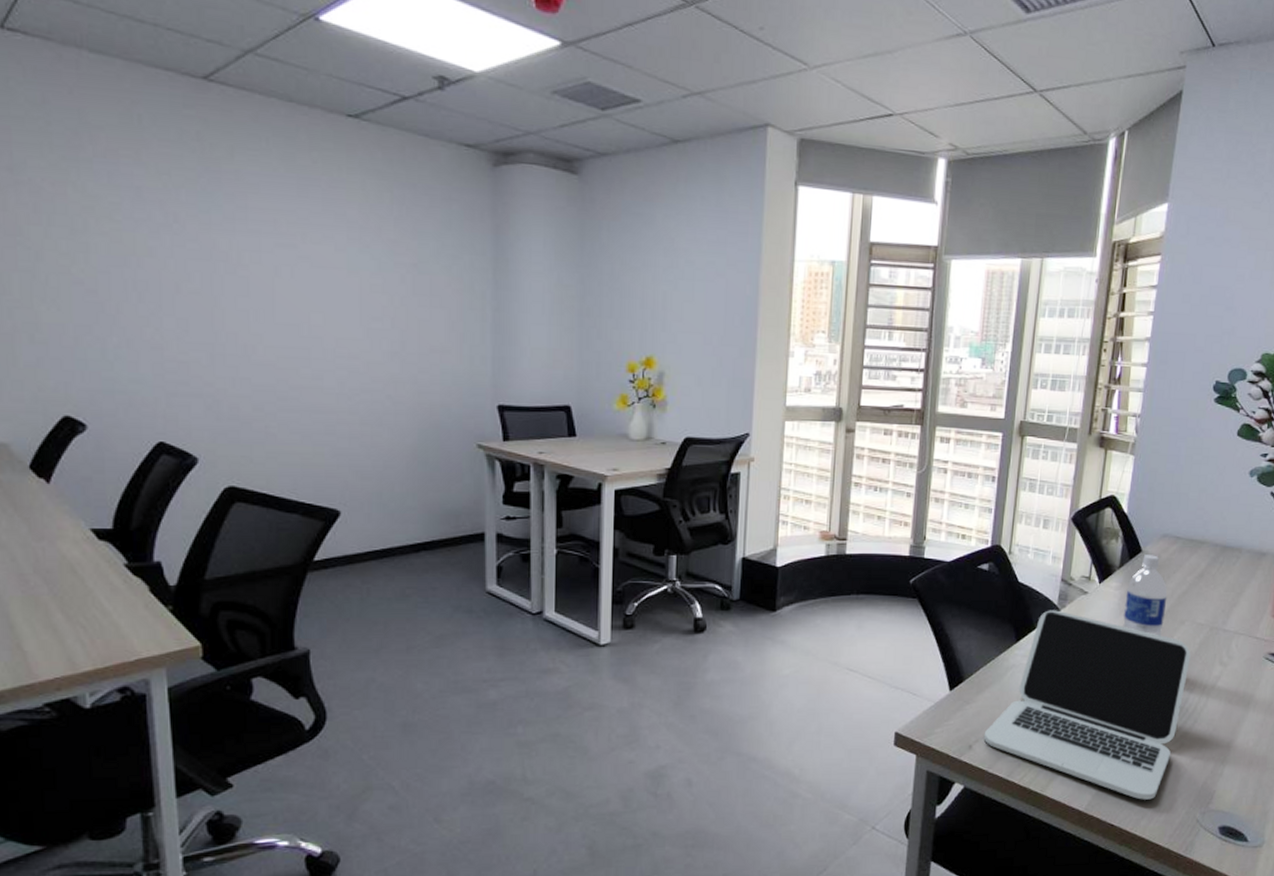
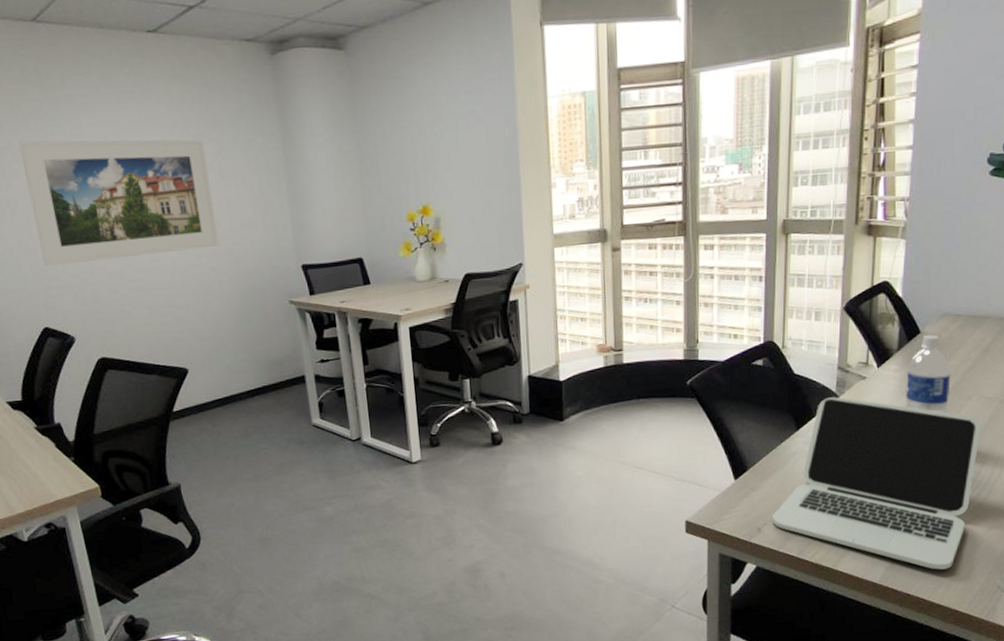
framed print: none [161,215,401,372] -> present [18,139,219,266]

